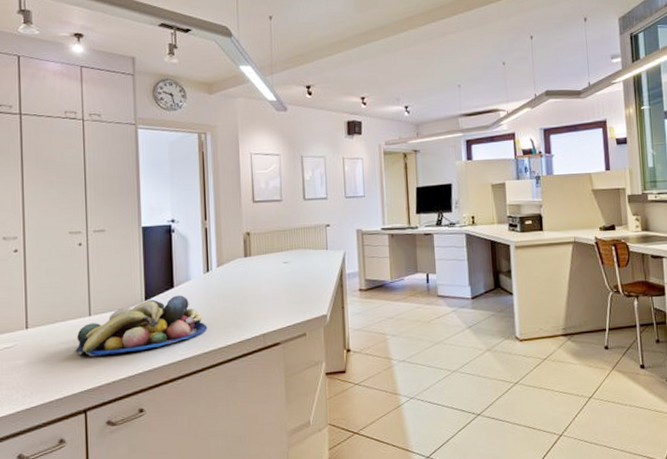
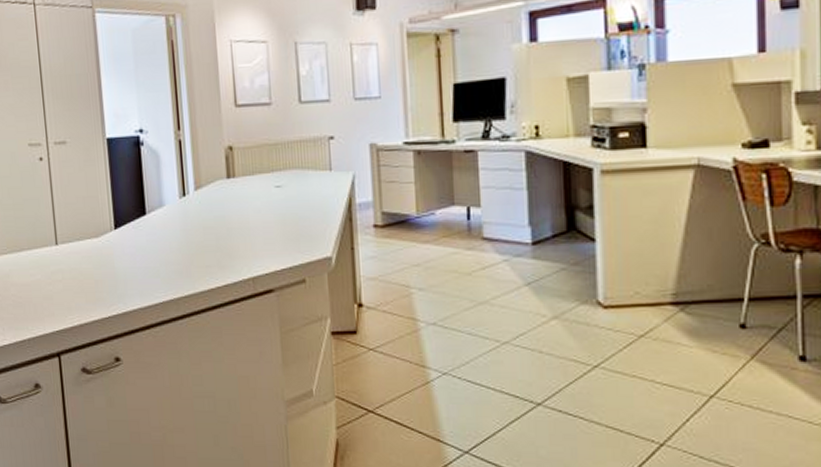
fruit bowl: present [75,295,208,357] -> none [44,224,187,293]

